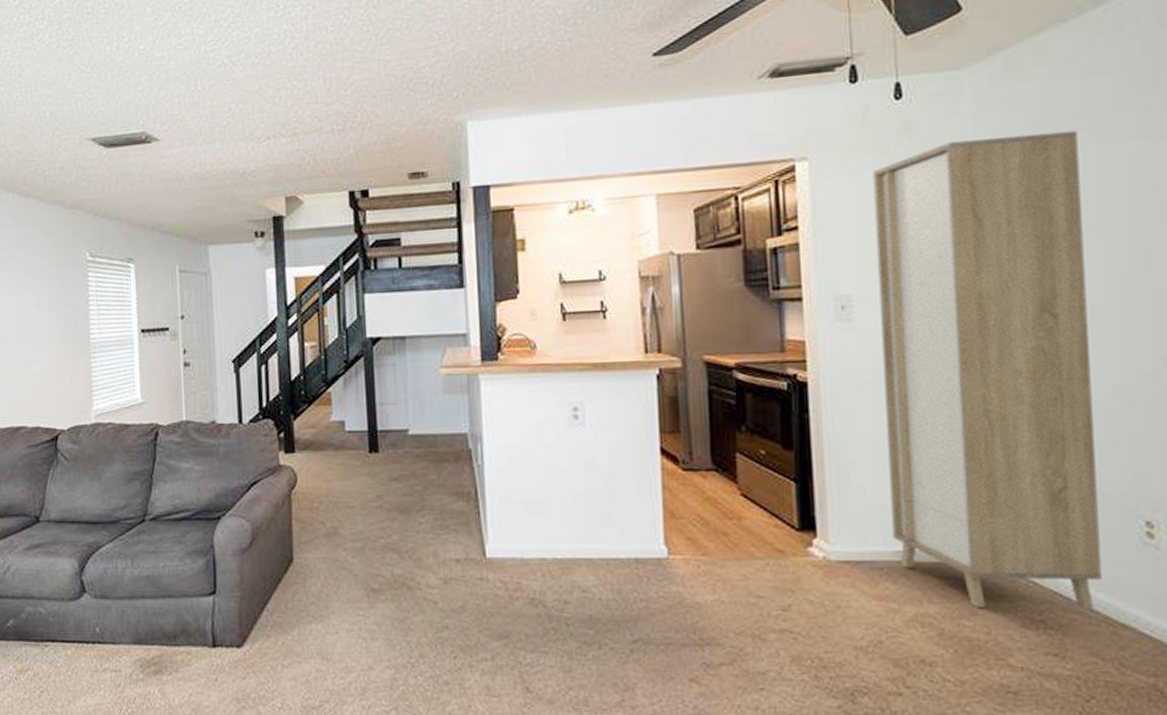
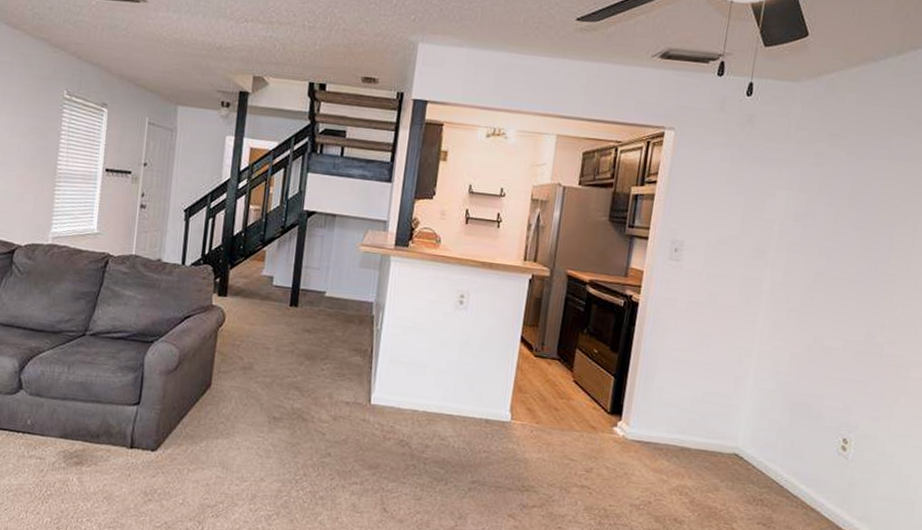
cabinet: present [873,130,1102,609] -> none [674,137,865,496]

